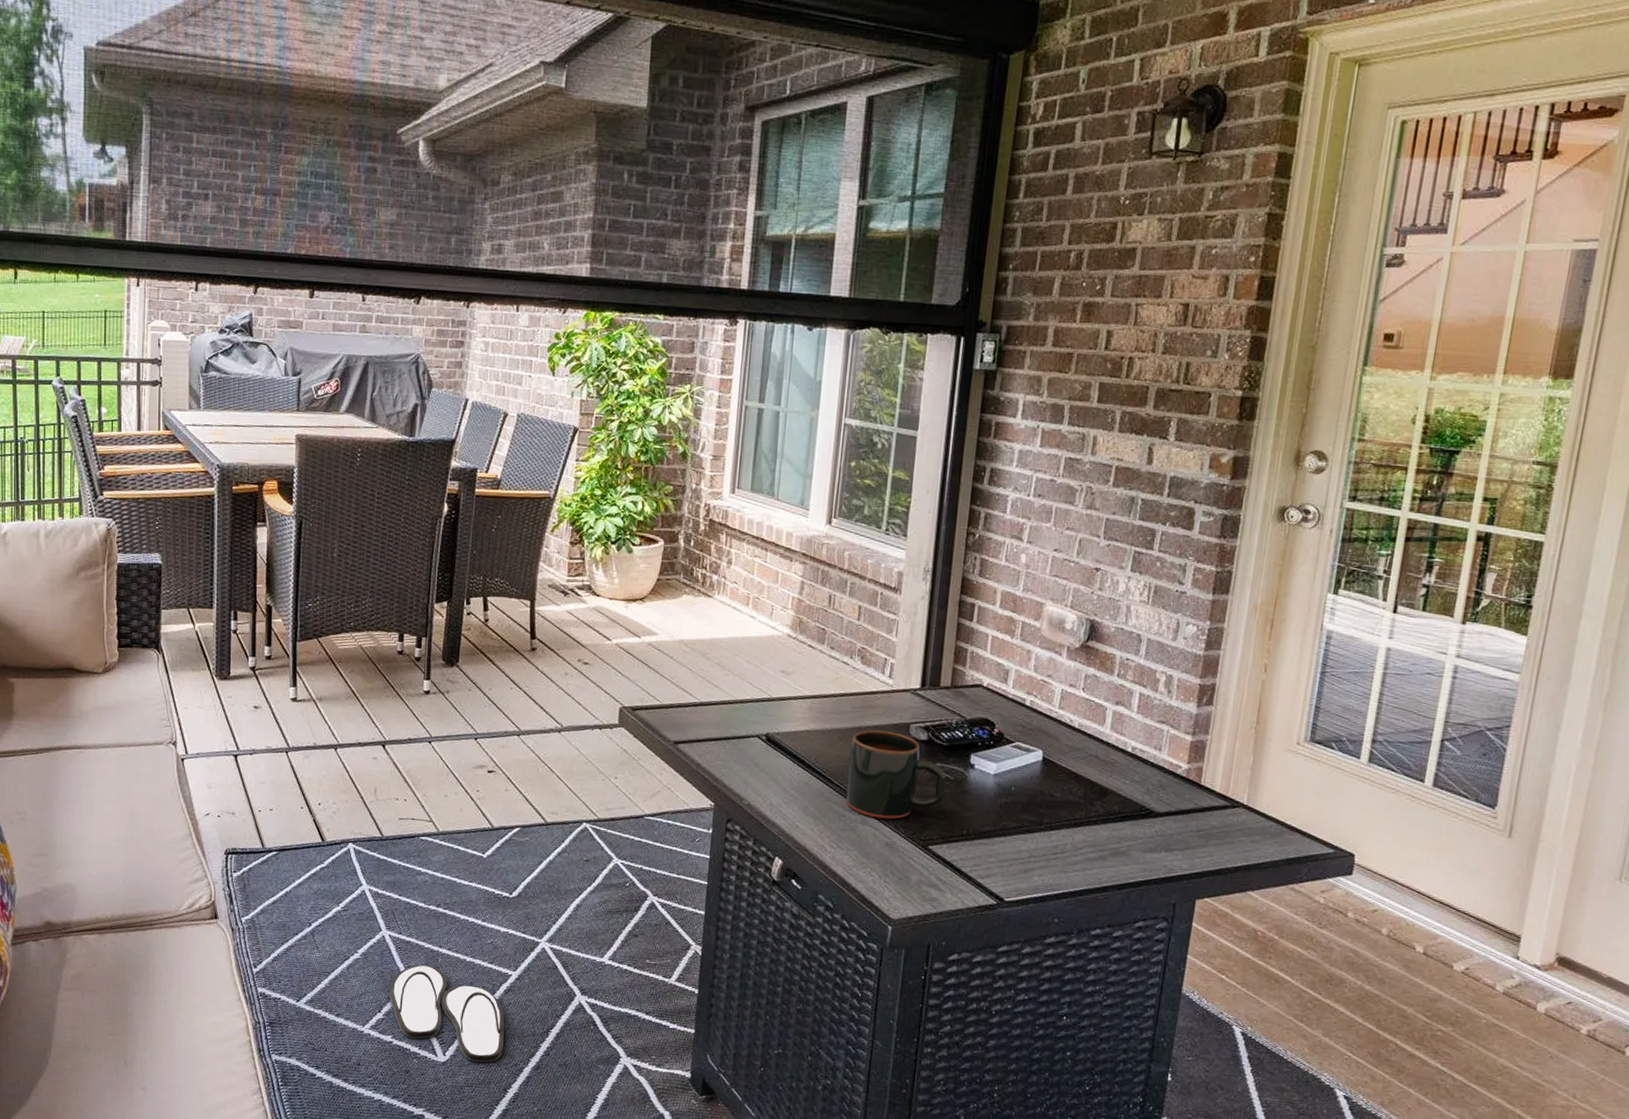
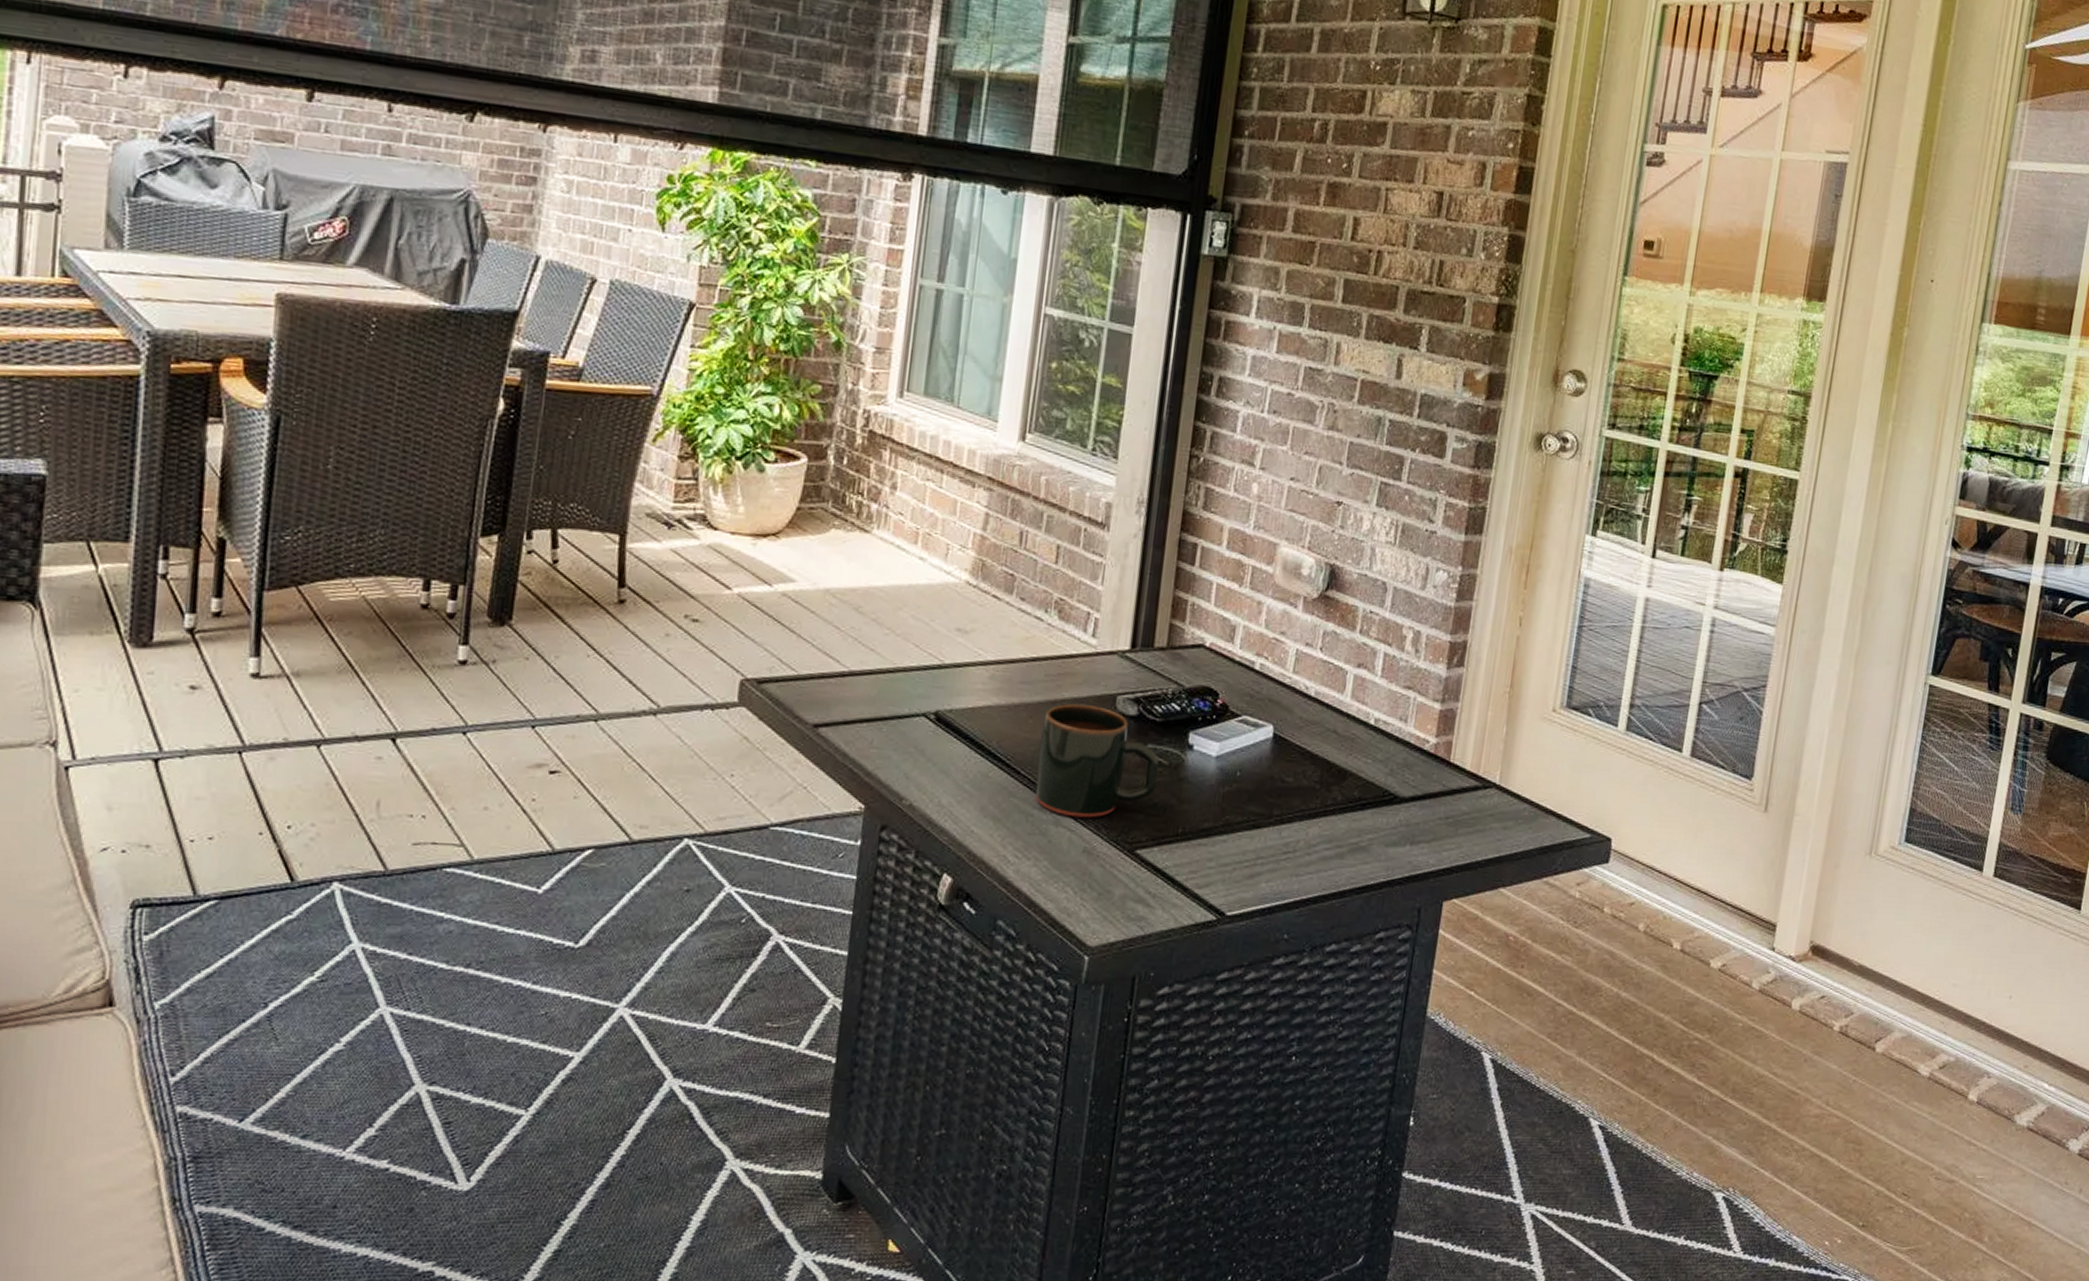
slippers: present [389,965,505,1063] -> none [387,1054,561,1186]

